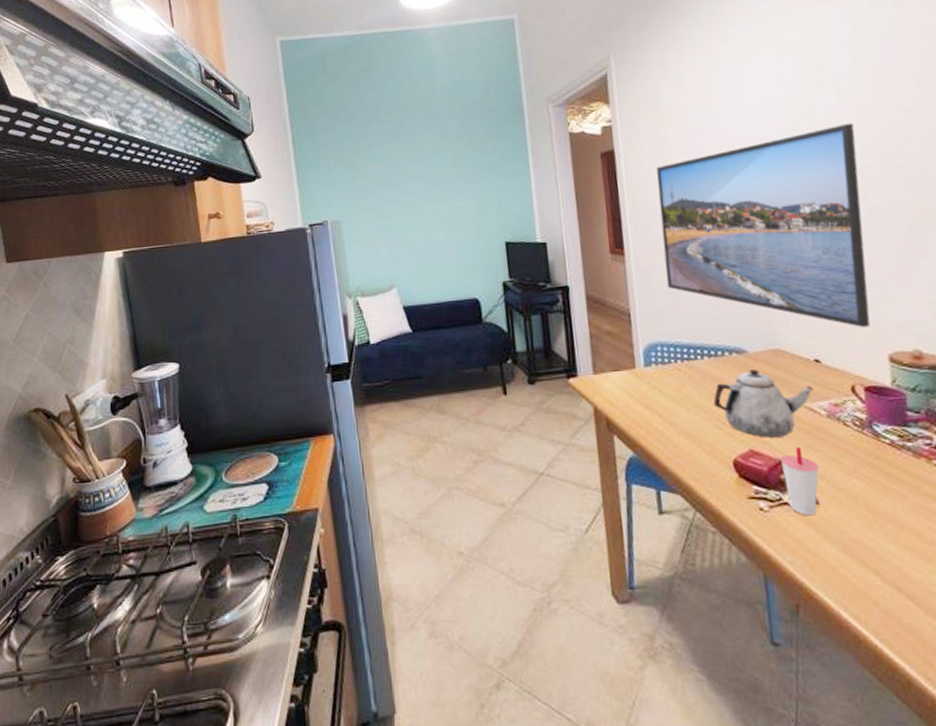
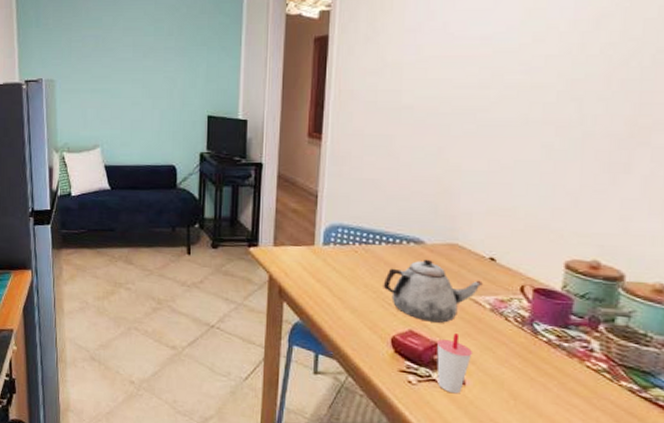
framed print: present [656,123,871,328] -> none [358,29,585,234]

